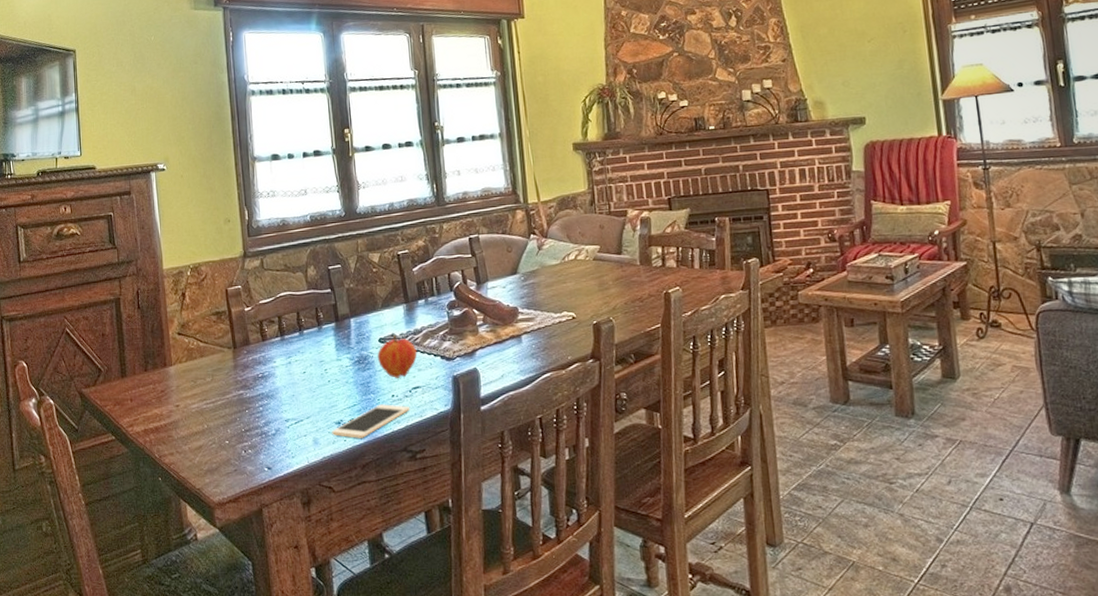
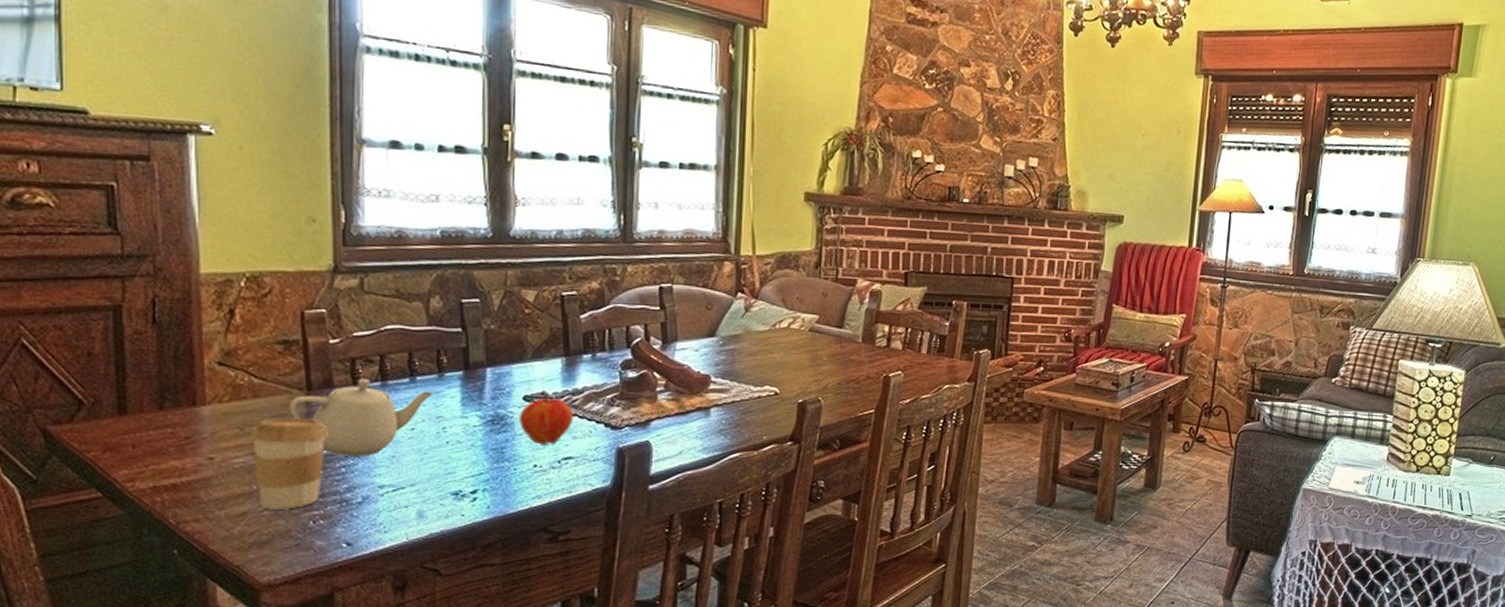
coffee cup: none [200,370,249,443] -> present [250,418,328,510]
teapot: none [223,335,317,398] -> present [289,378,434,456]
cell phone: present [332,404,409,438] -> none [445,475,556,513]

